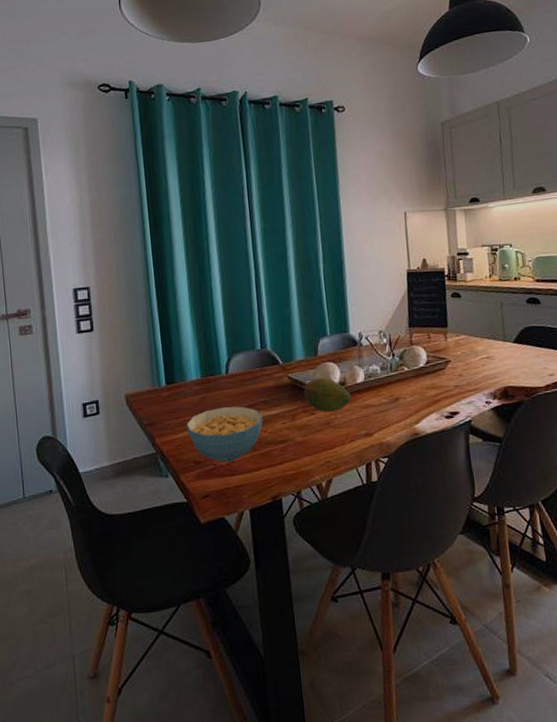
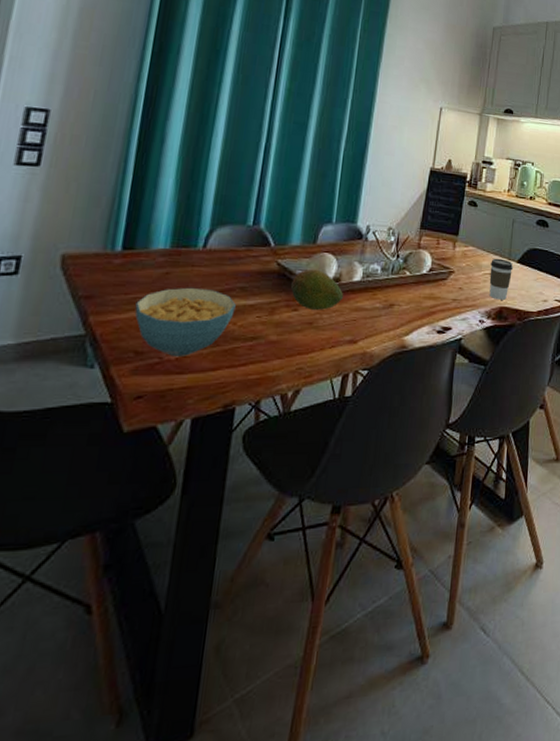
coffee cup: none [486,341,511,381] -> present [489,258,514,300]

